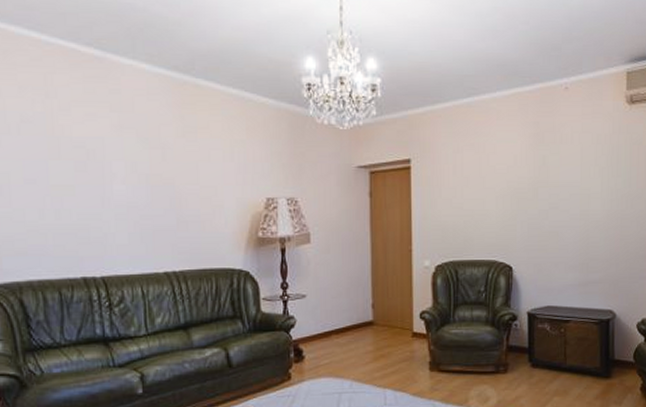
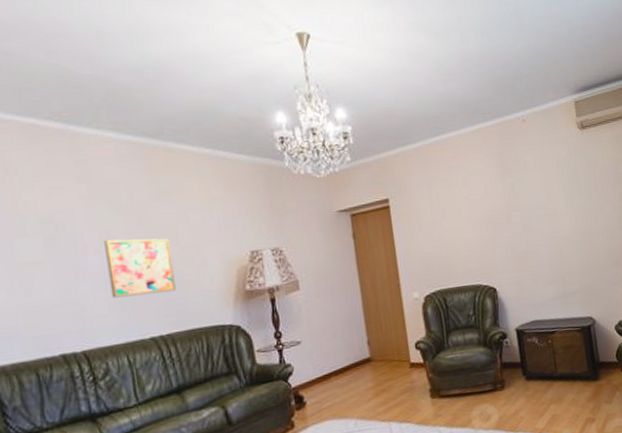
wall art: none [130,172,192,229] -> present [104,238,176,298]

